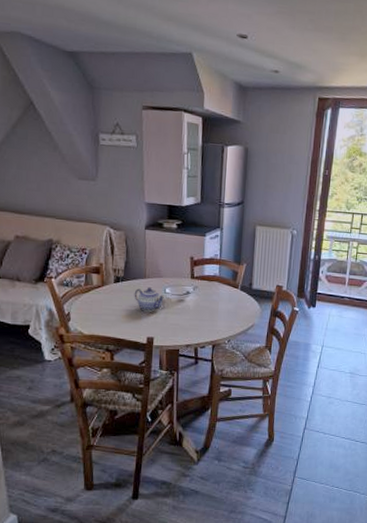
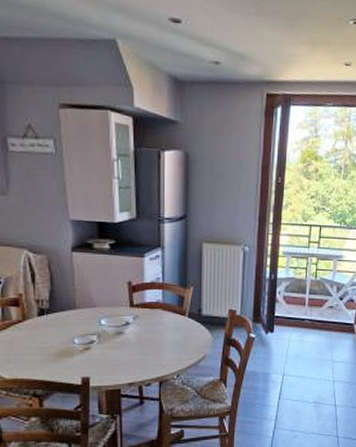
teapot: present [134,287,165,312] -> none [63,319,101,348]

